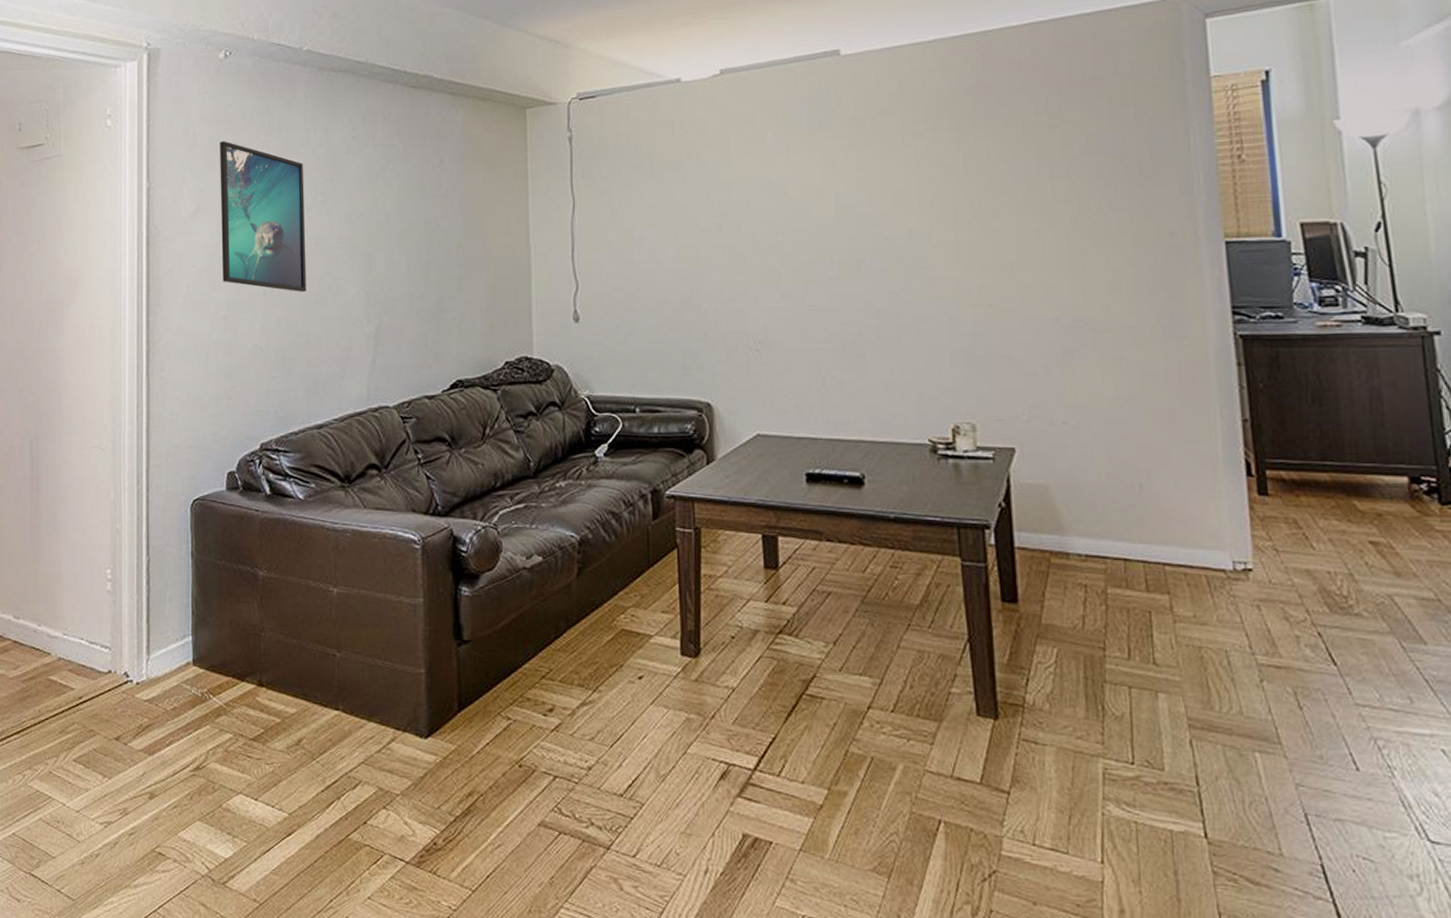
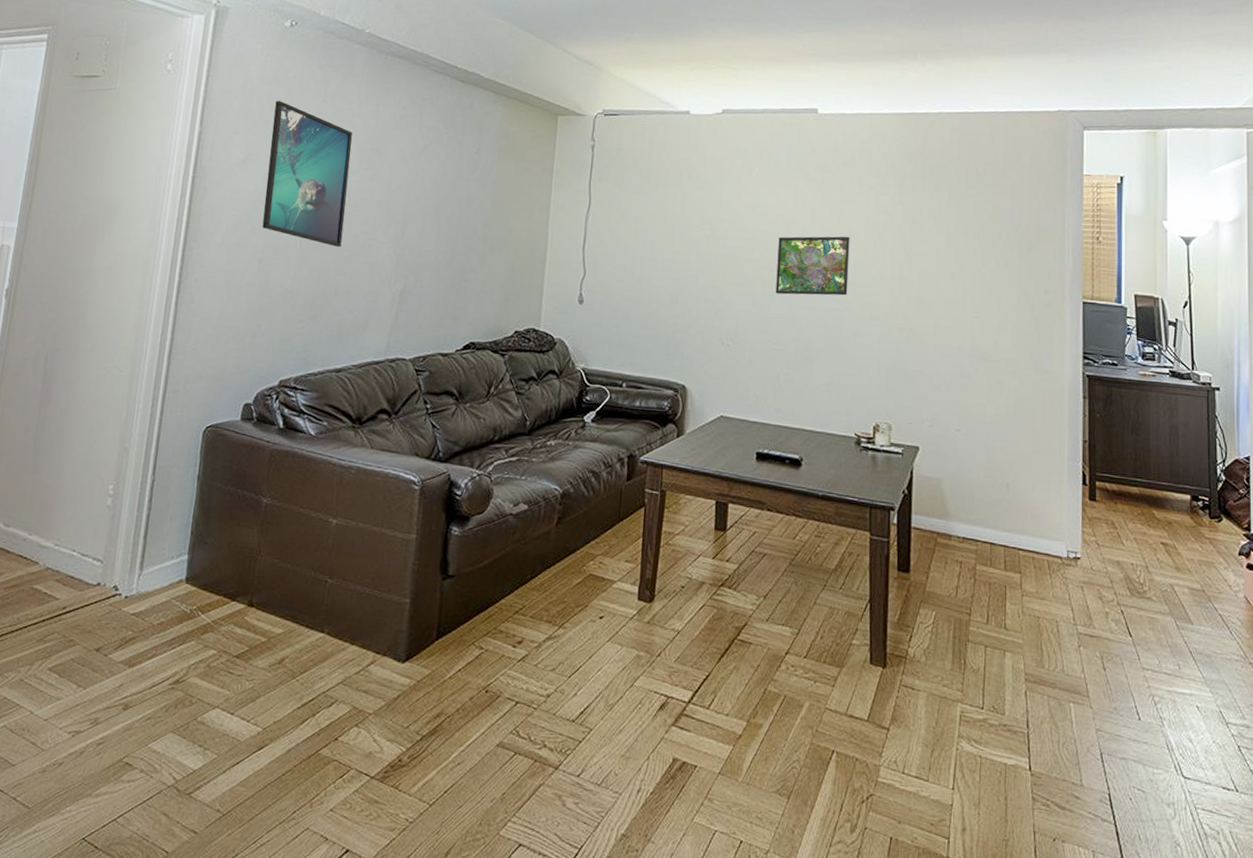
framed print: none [806,200,902,282] -> present [775,236,850,296]

